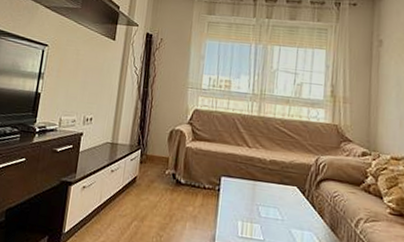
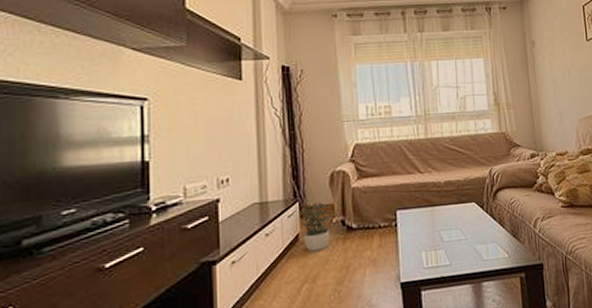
potted plant: none [139,152,165,196] -> present [299,200,330,251]

